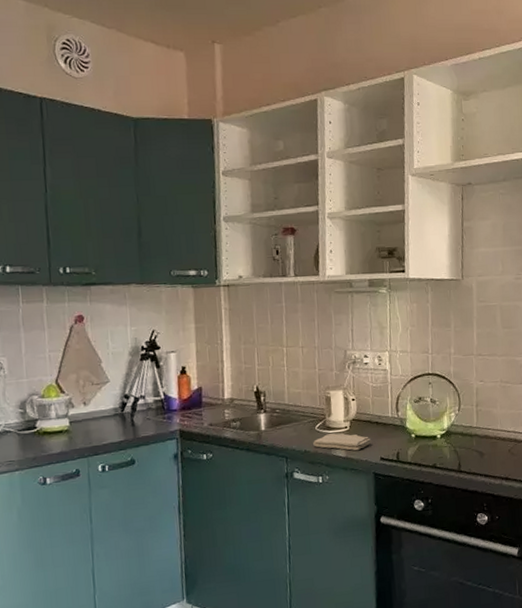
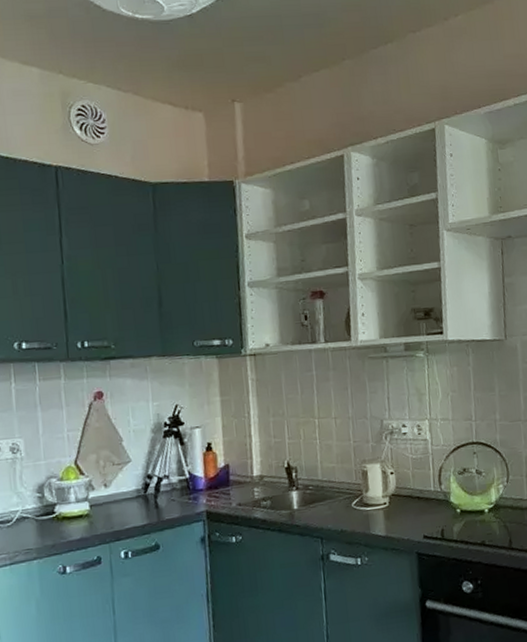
washcloth: present [313,433,371,451] -> none [350,510,413,529]

